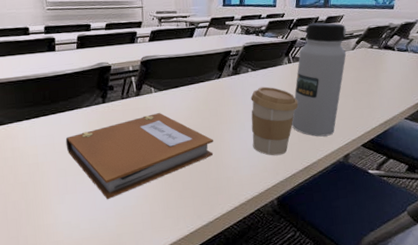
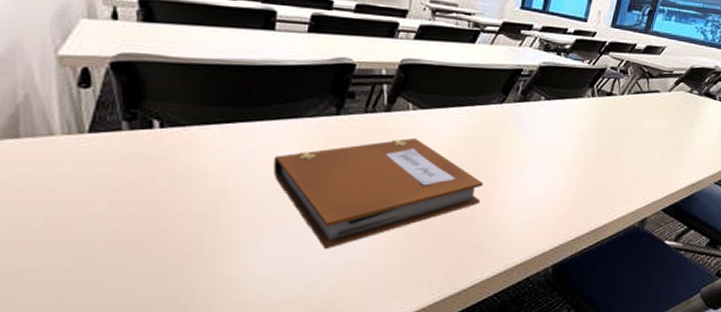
coffee cup: present [250,86,299,156] -> none [532,122,596,212]
water bottle: present [291,22,347,137] -> none [584,50,667,194]

